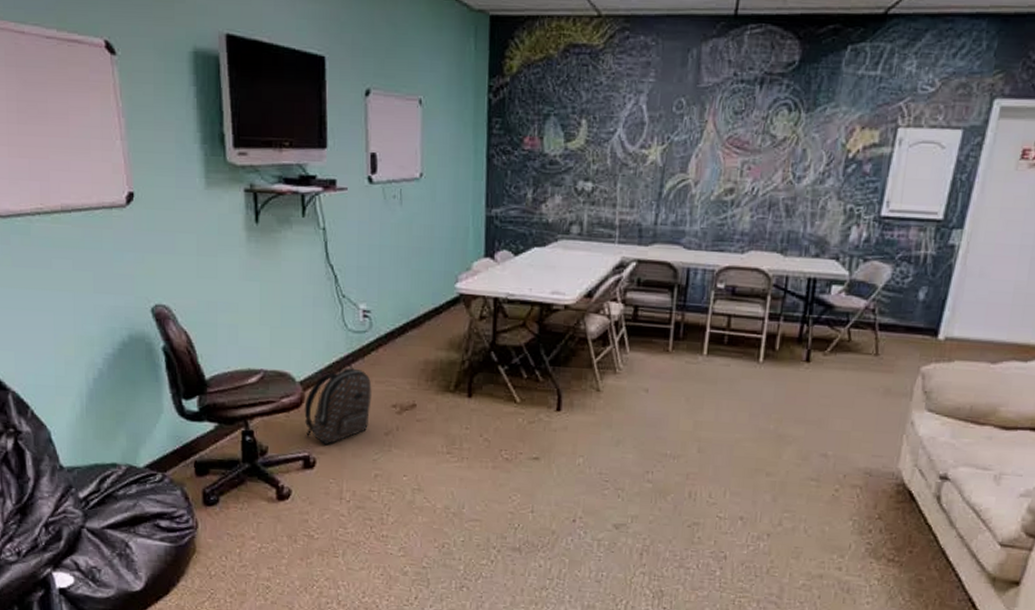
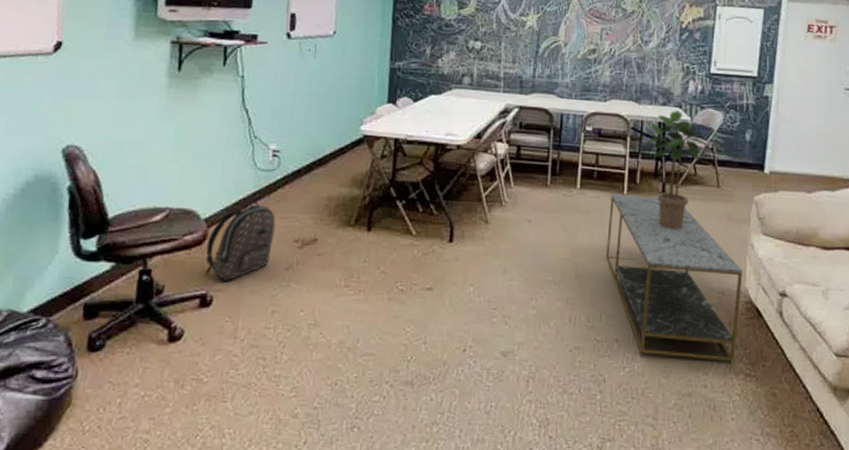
coffee table: none [734,361,897,546] -> present [606,193,743,362]
potted plant: none [784,264,870,404] -> present [641,111,709,230]

